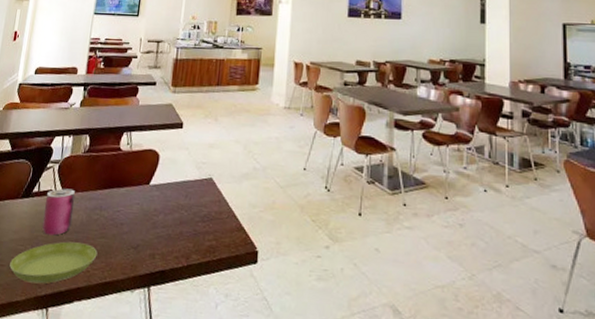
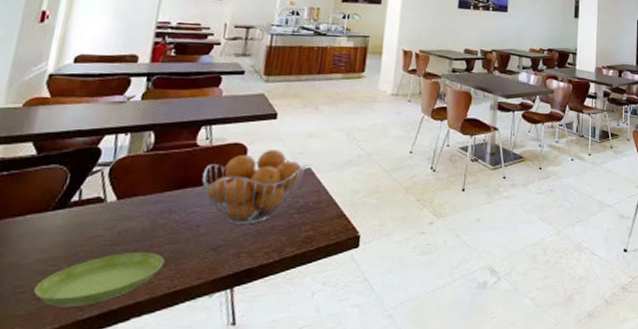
can: present [42,188,76,236] -> none [85,193,134,249]
fruit basket: none [124,157,208,228] -> present [201,150,306,225]

